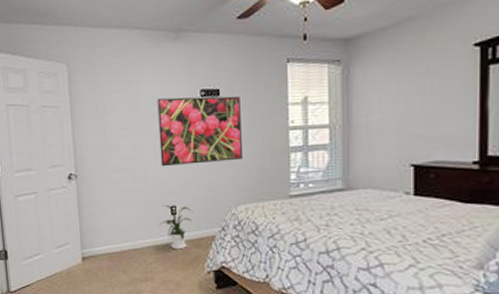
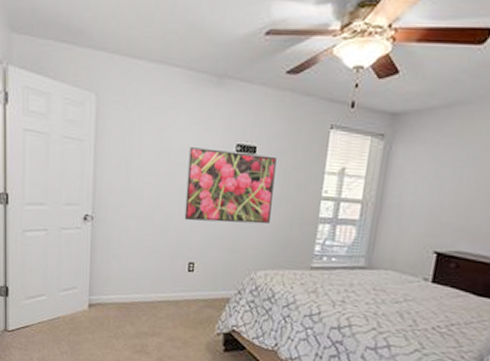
house plant: present [159,205,193,250] -> none [174,260,210,308]

